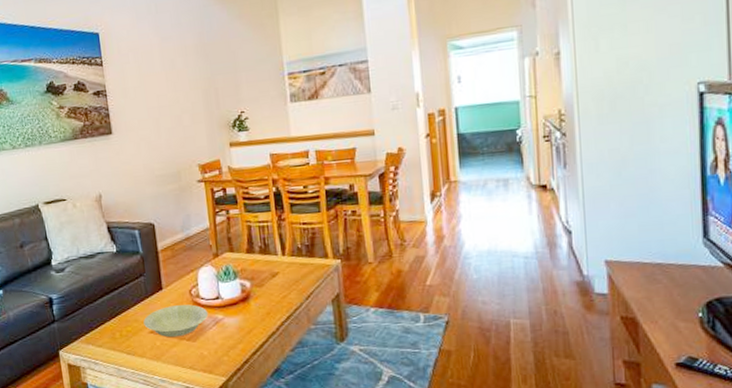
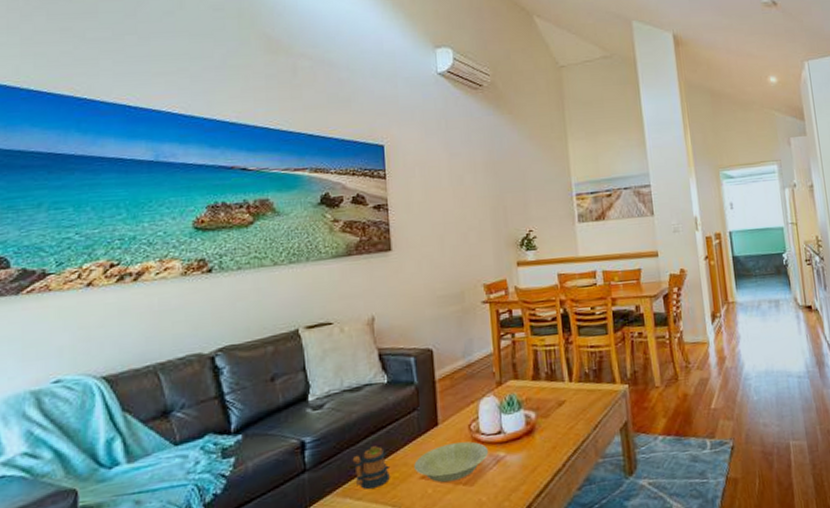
mug: none [91,304,124,339] -> present [352,446,391,489]

